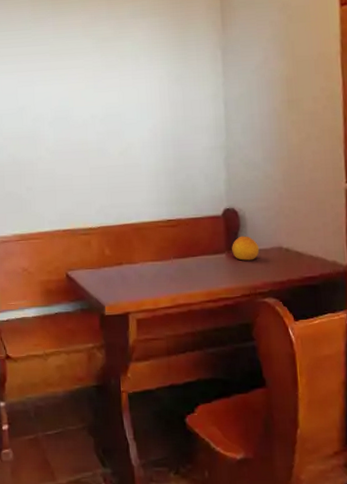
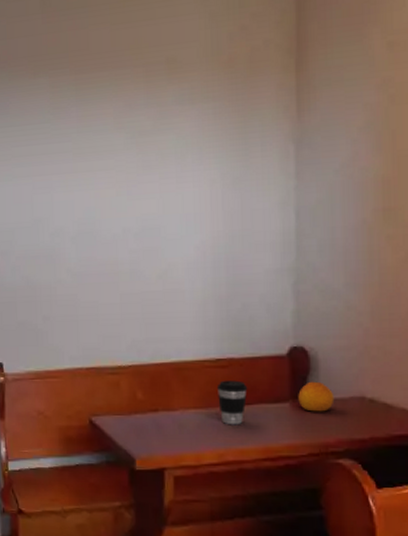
coffee cup: none [169,237,193,274] -> present [218,380,248,425]

